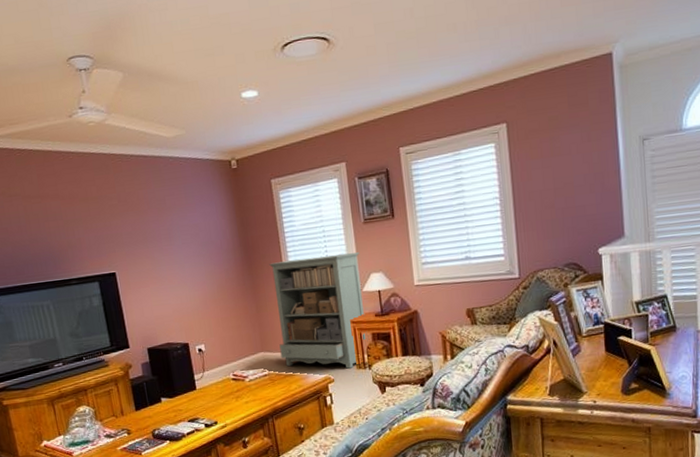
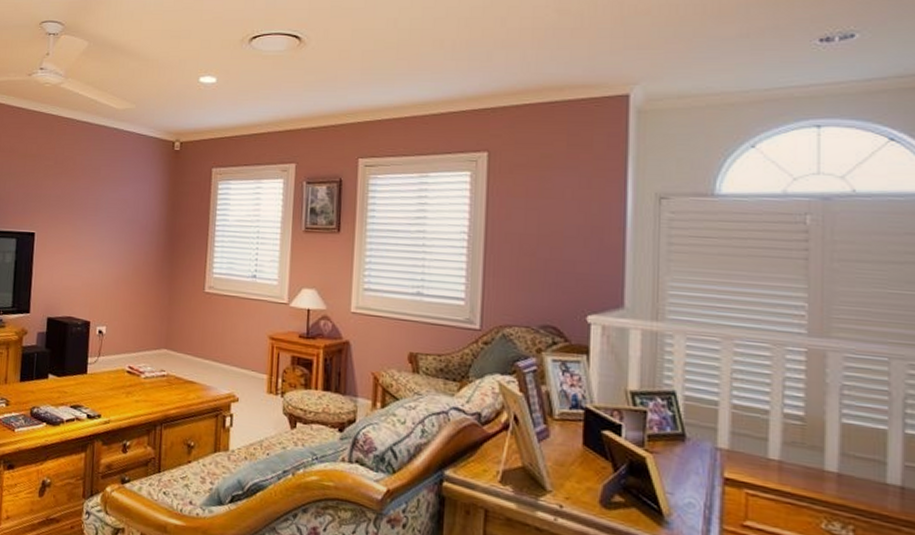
bookshelf: present [269,252,368,369] -> none [184,255,294,391]

